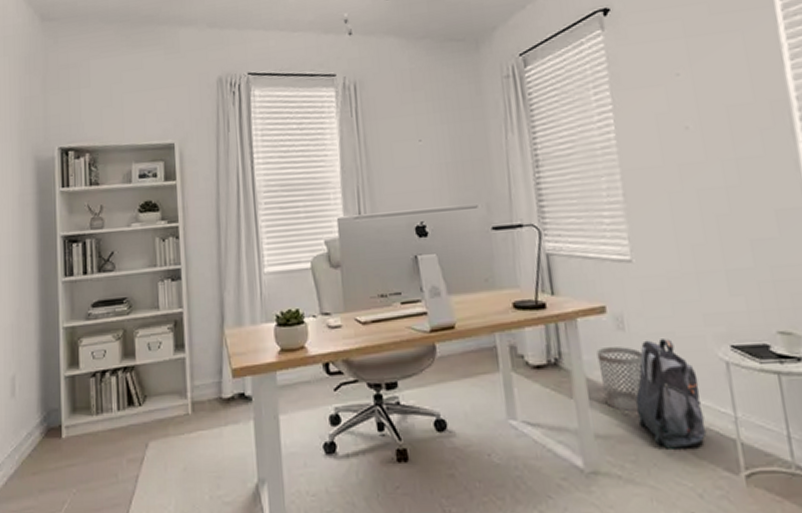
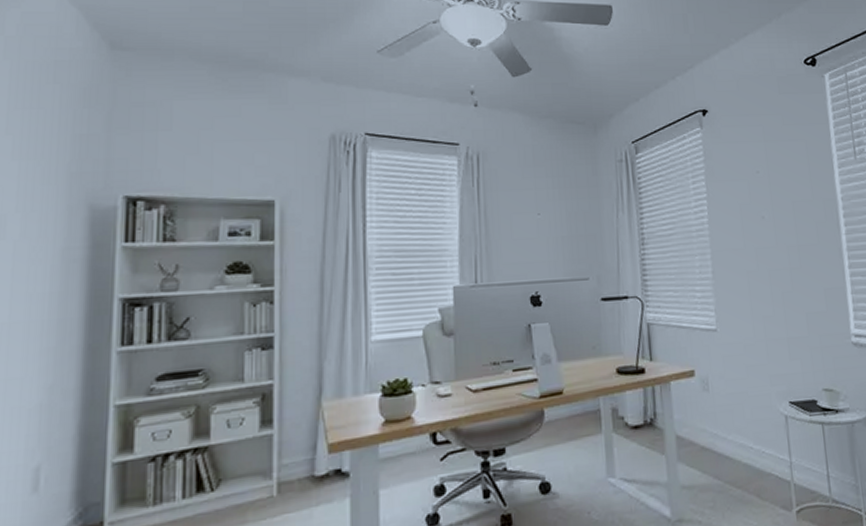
wastebasket: present [596,347,643,411] -> none [685,406,723,463]
backpack: present [636,339,707,449] -> none [715,397,769,494]

